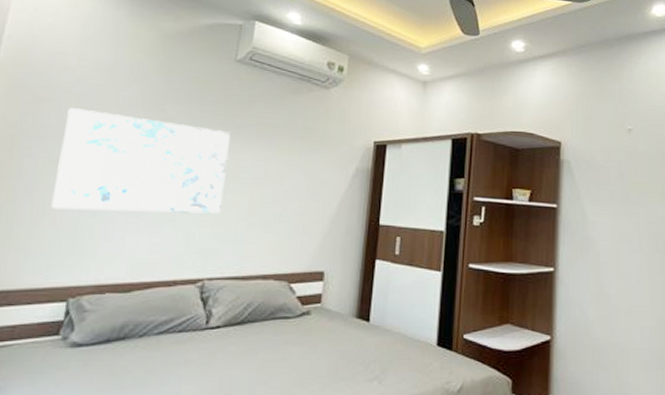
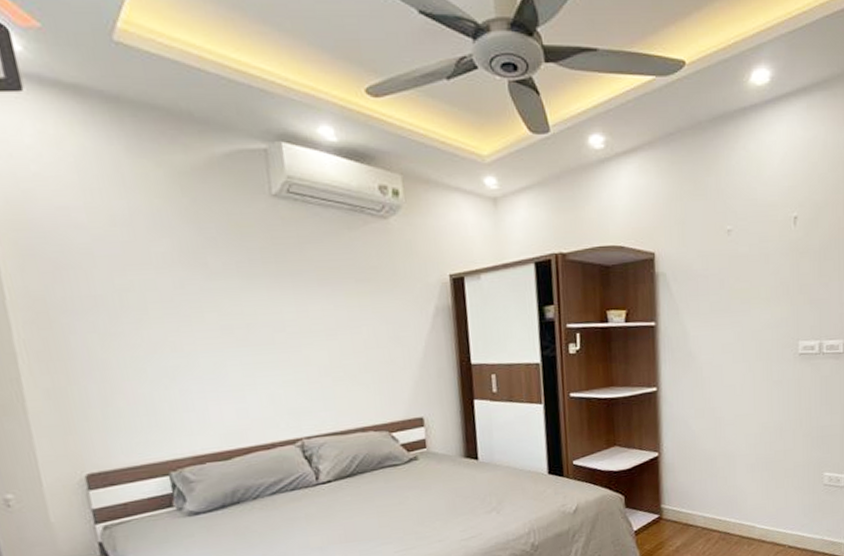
wall art: present [50,108,230,214] -> none [97,272,301,386]

